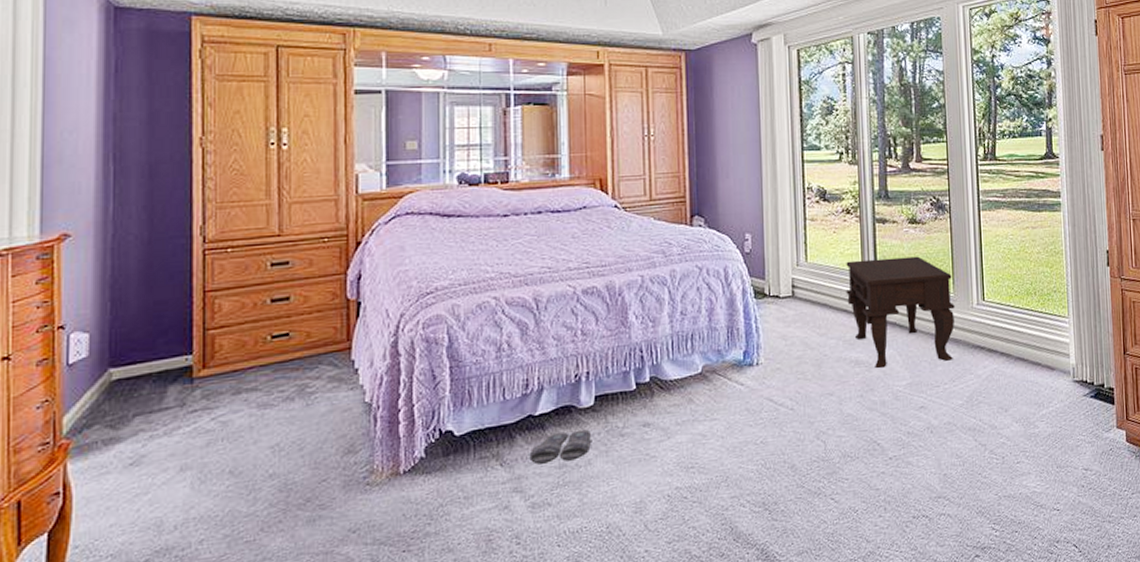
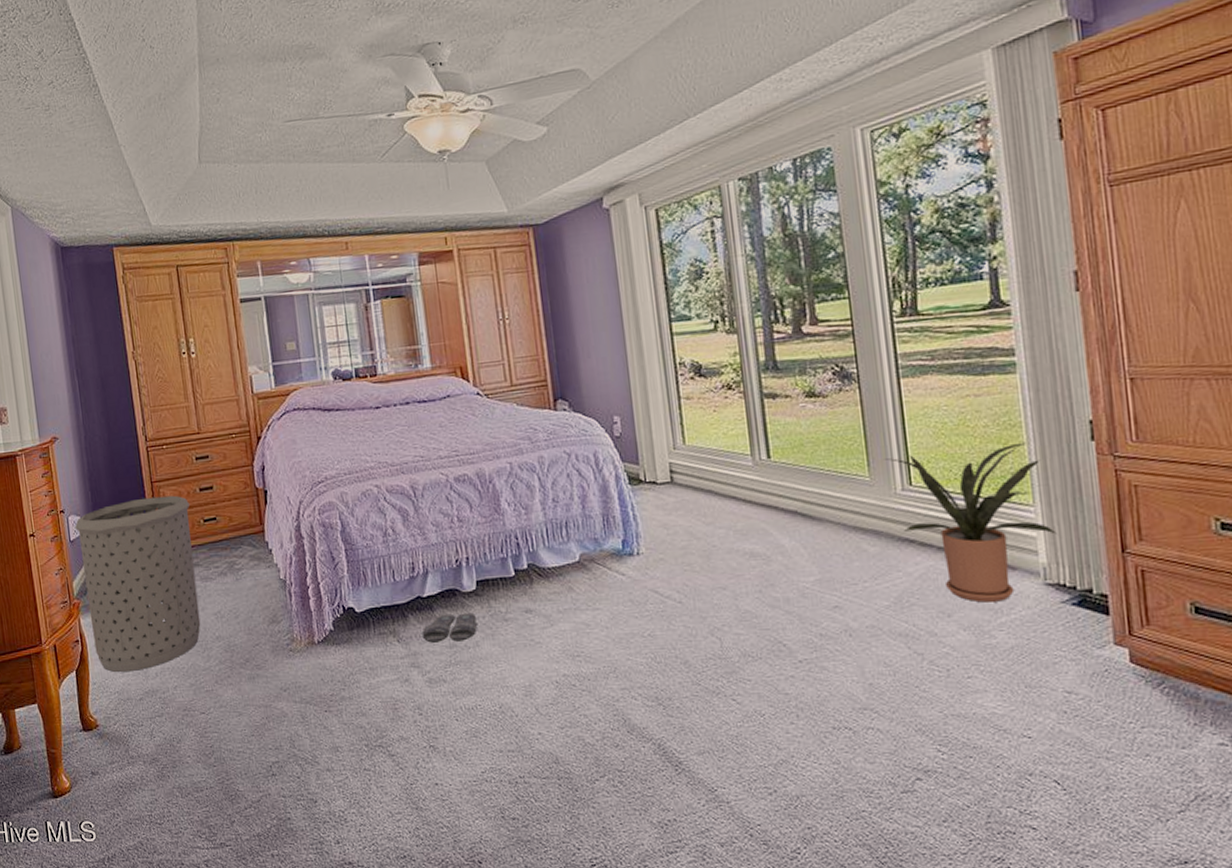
laundry basket: none [79,307,256,530] -> present [75,495,201,673]
side table: present [846,256,955,368] -> none [731,435,874,561]
house plant: none [965,266,1083,399] -> present [884,442,1057,603]

